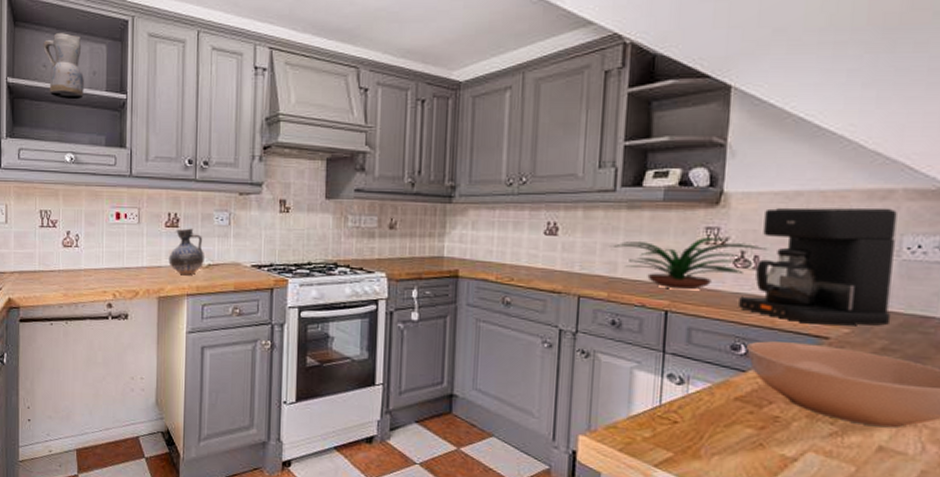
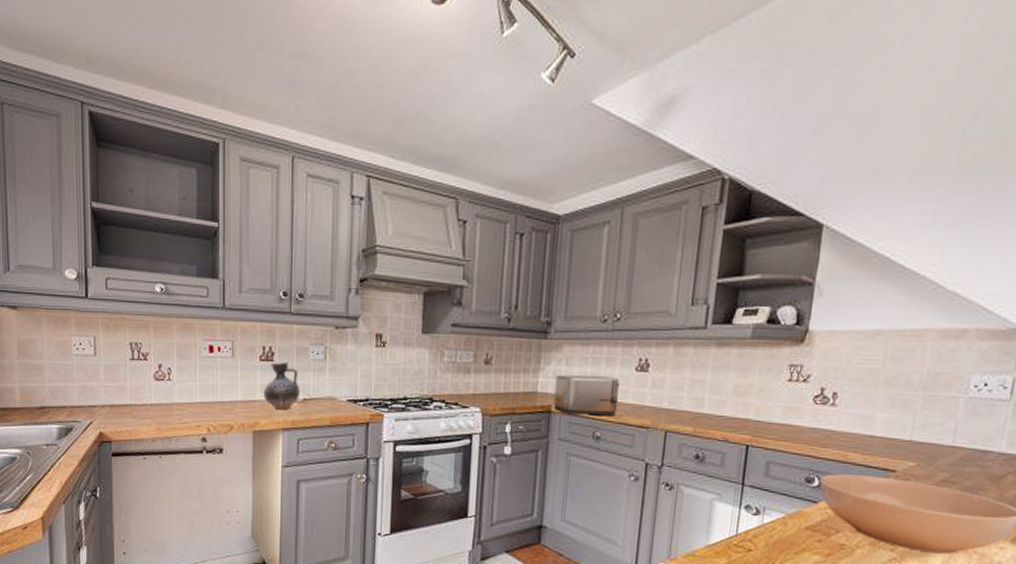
ceramic pitcher: present [43,33,84,100] -> none [129,155,173,228]
toaster: none [461,239,529,281] -> present [553,374,620,416]
plant: present [611,238,769,291] -> none [698,375,848,426]
coffee maker: present [739,207,897,326] -> none [815,346,969,460]

